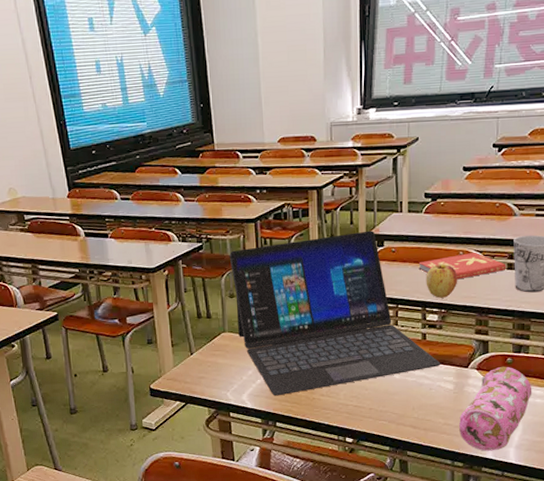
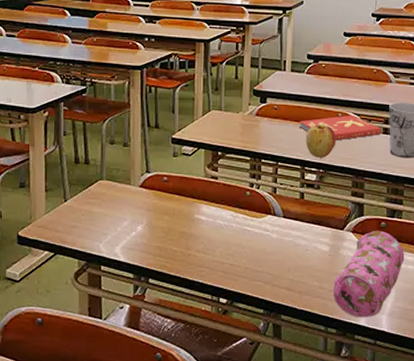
laptop: present [229,230,441,396] -> none [112,86,318,250]

